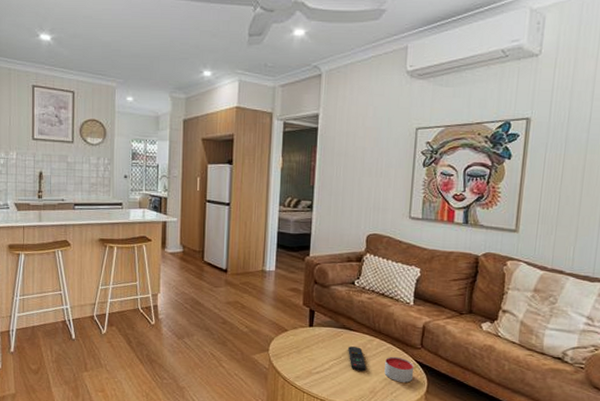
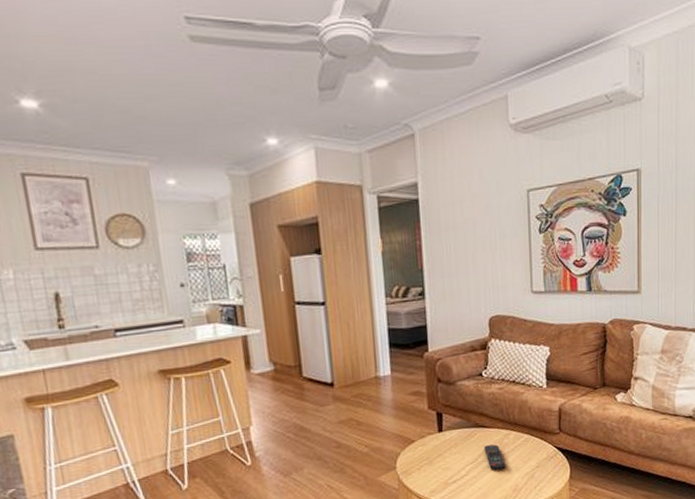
candle: present [384,356,415,383] -> none [525,446,555,474]

